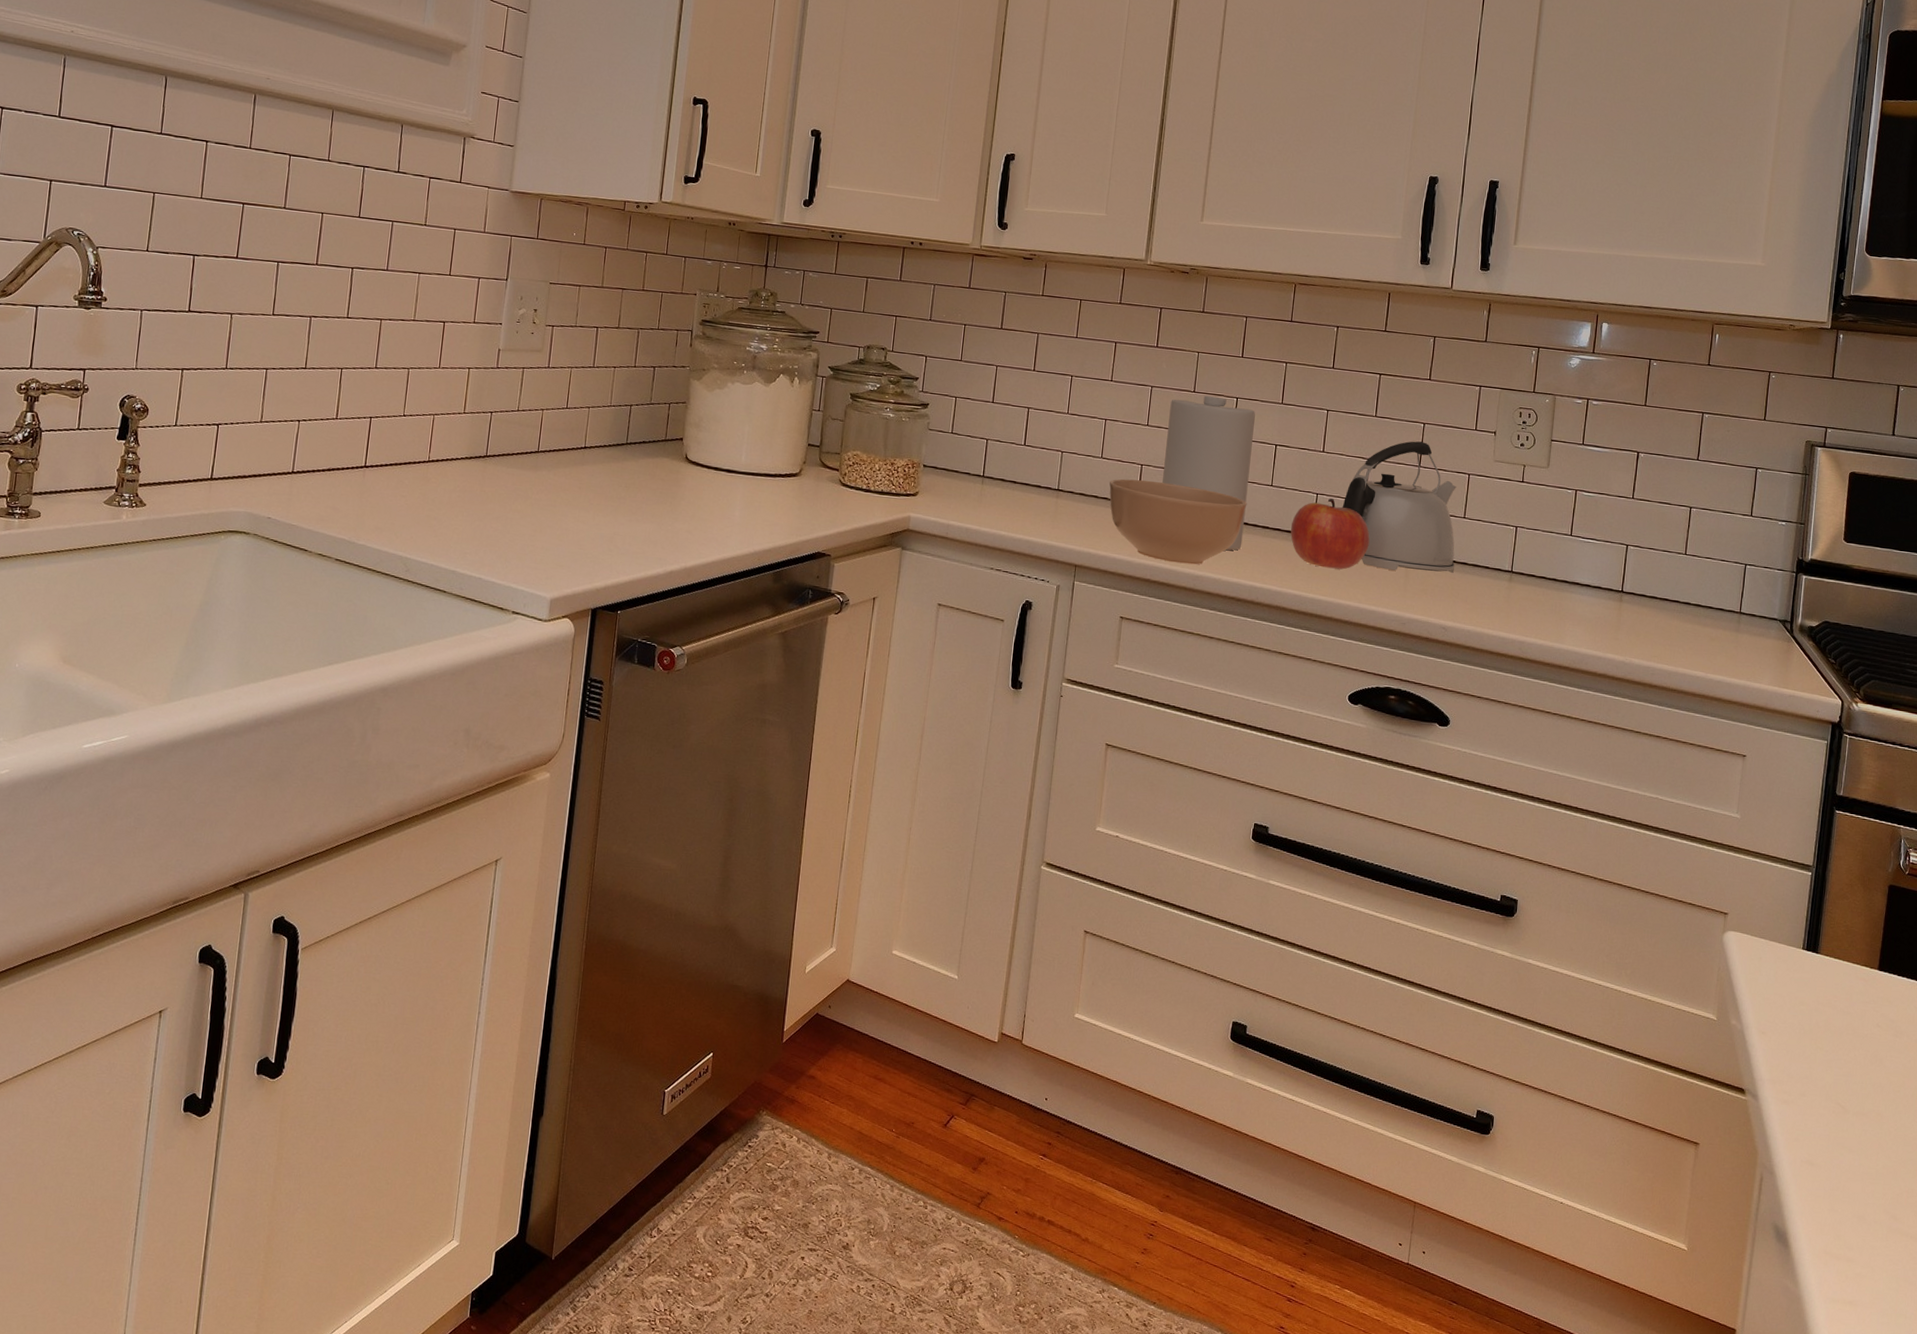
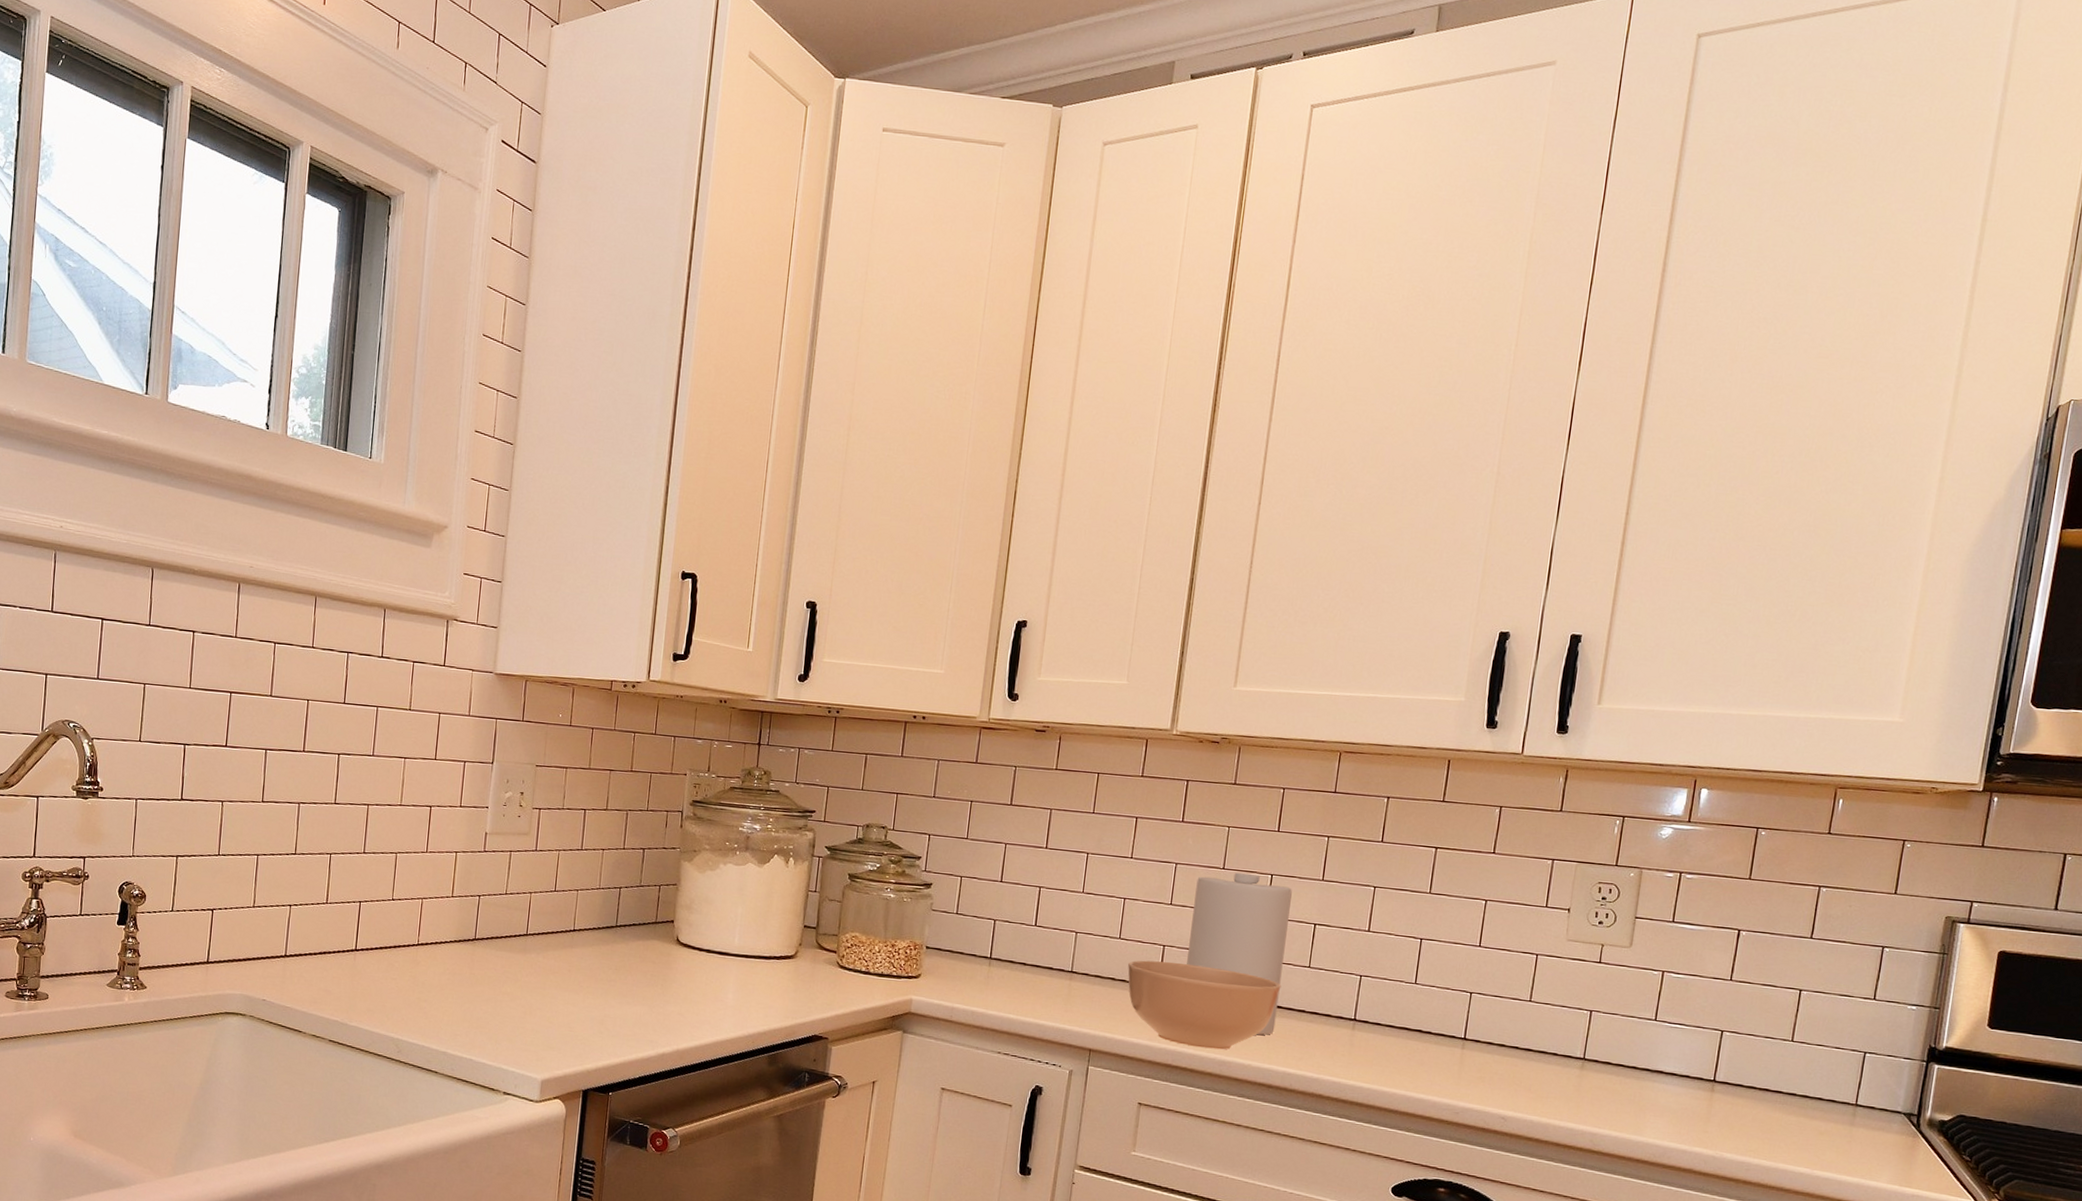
fruit: present [1290,498,1370,570] -> none [1329,980,1420,1056]
kettle: present [1342,441,1457,573] -> none [1389,919,1522,1060]

